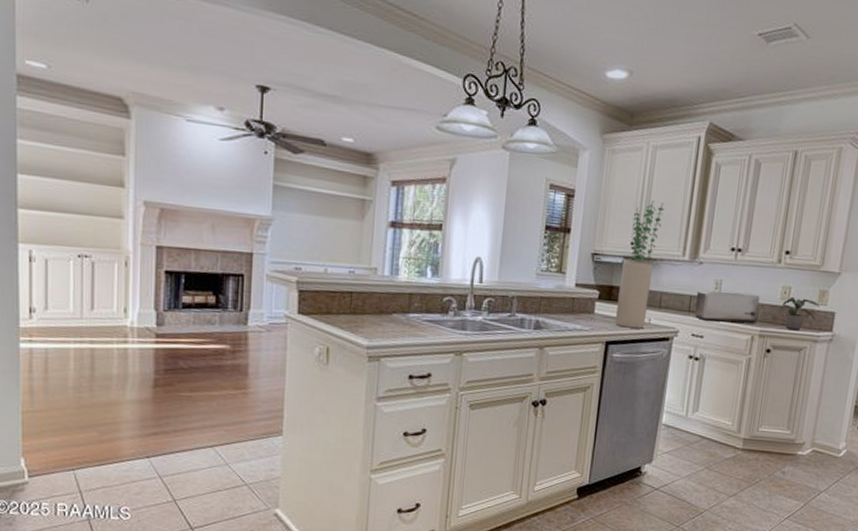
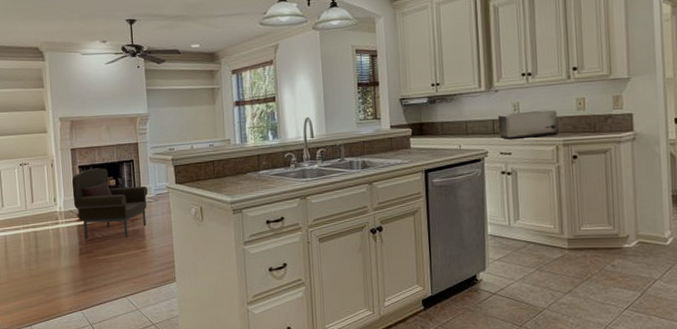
armchair: none [152,277,260,373] -> present [71,168,149,240]
vase: present [615,200,665,329] -> none [427,46,457,156]
potted plant: present [777,297,820,331] -> none [575,106,616,136]

